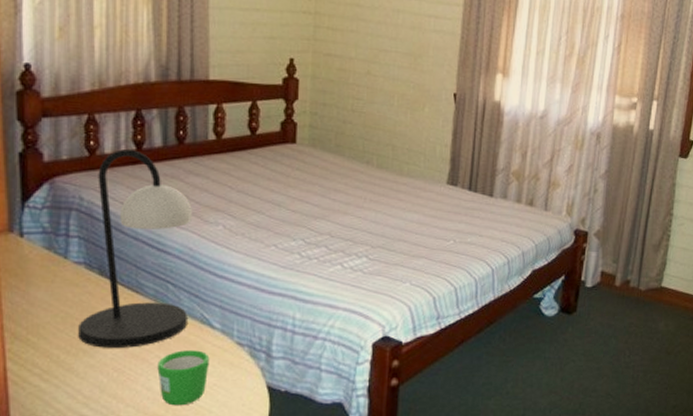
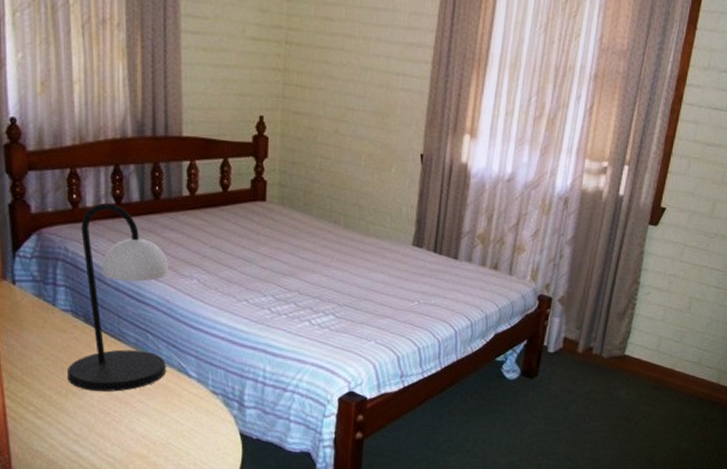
mug: present [157,350,210,406] -> none [139,396,187,447]

